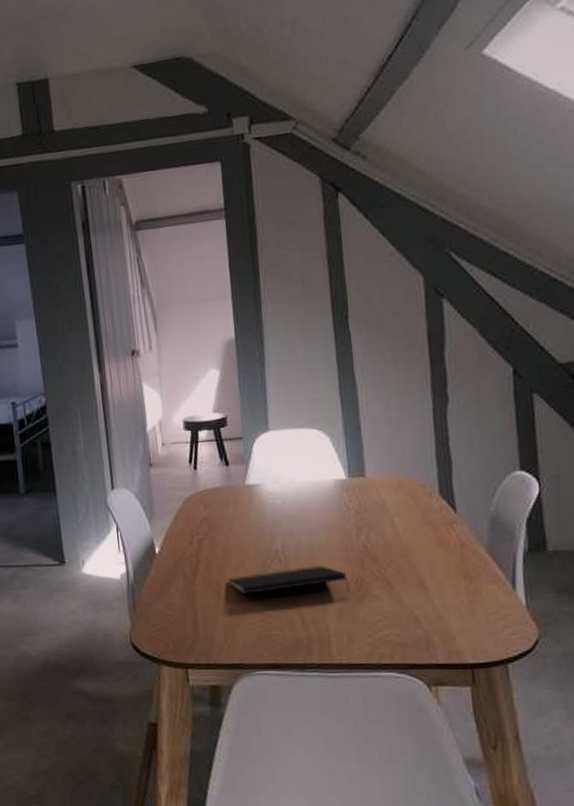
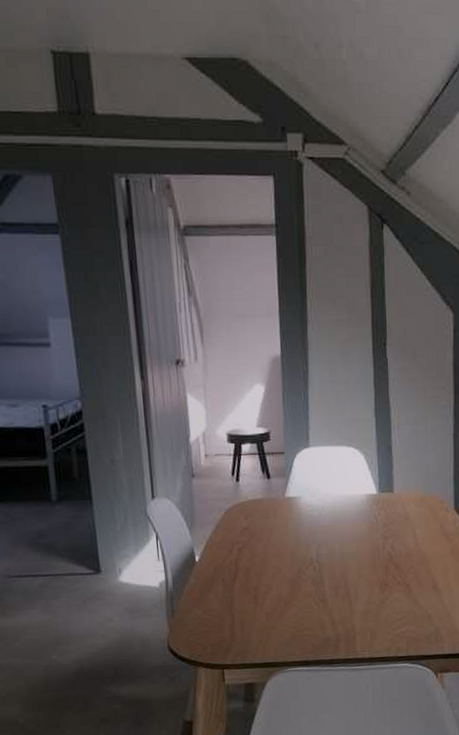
notepad: present [228,566,350,595] -> none [266,572,375,600]

